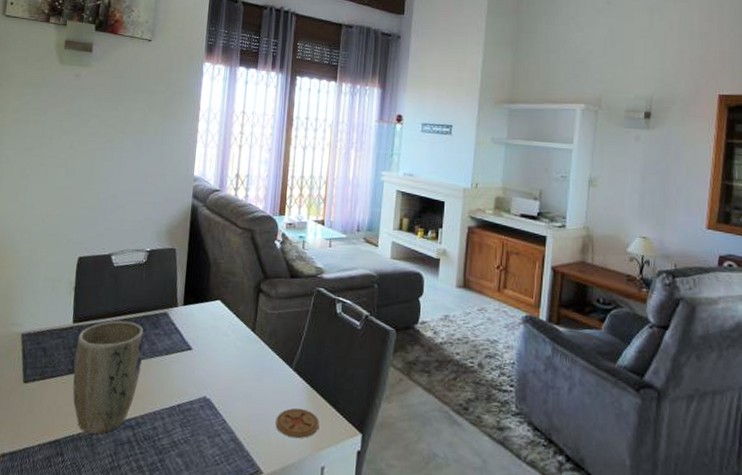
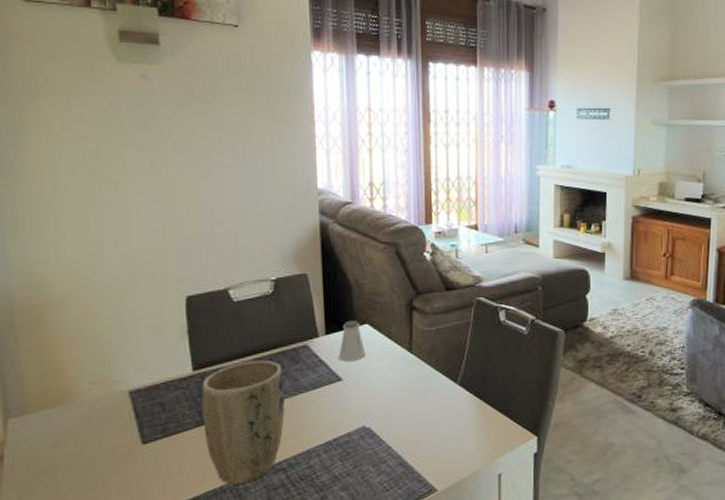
saltshaker: none [192,294,215,333] -> present [339,320,366,361]
coaster: present [275,408,320,439] -> none [445,421,492,452]

